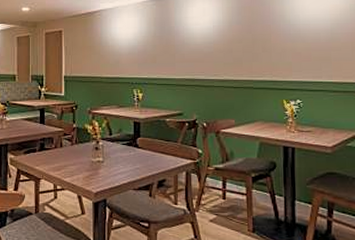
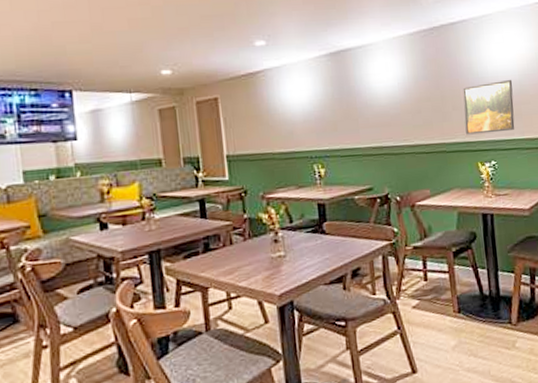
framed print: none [273,28,324,75] -> present [463,80,515,135]

